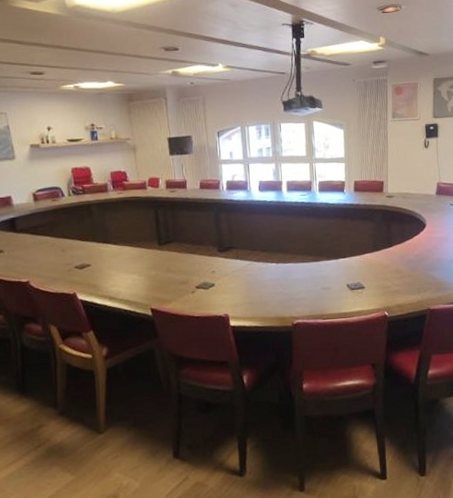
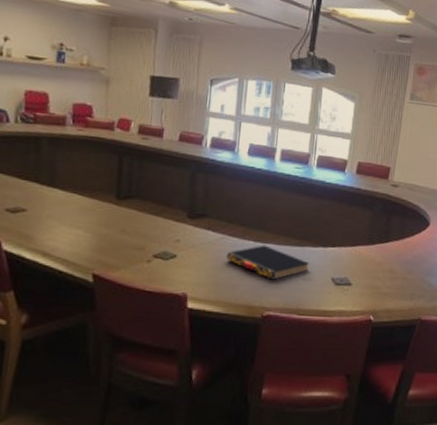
book: none [255,265,326,293] -> present [226,245,309,280]

